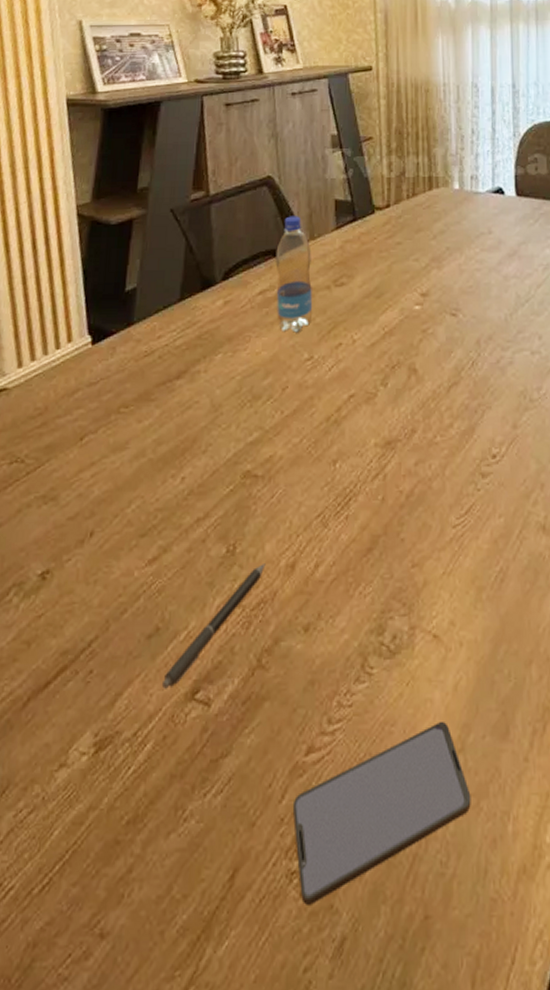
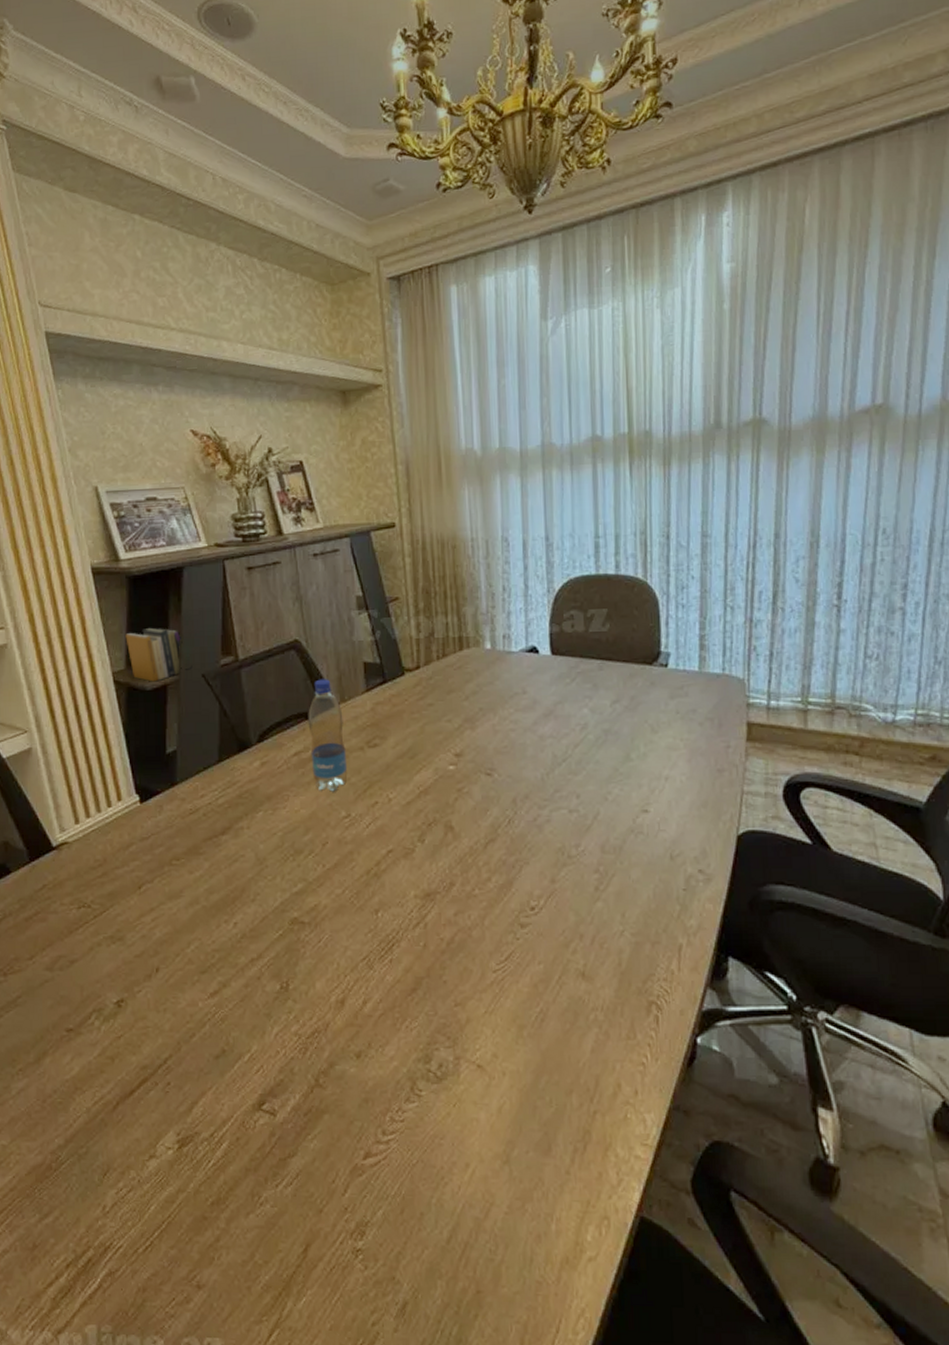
books: none [94,160,161,216] -> present [125,627,192,682]
pen: present [161,564,266,689] -> none [231,999,317,1100]
smartphone: present [292,722,471,905] -> none [354,1138,517,1276]

